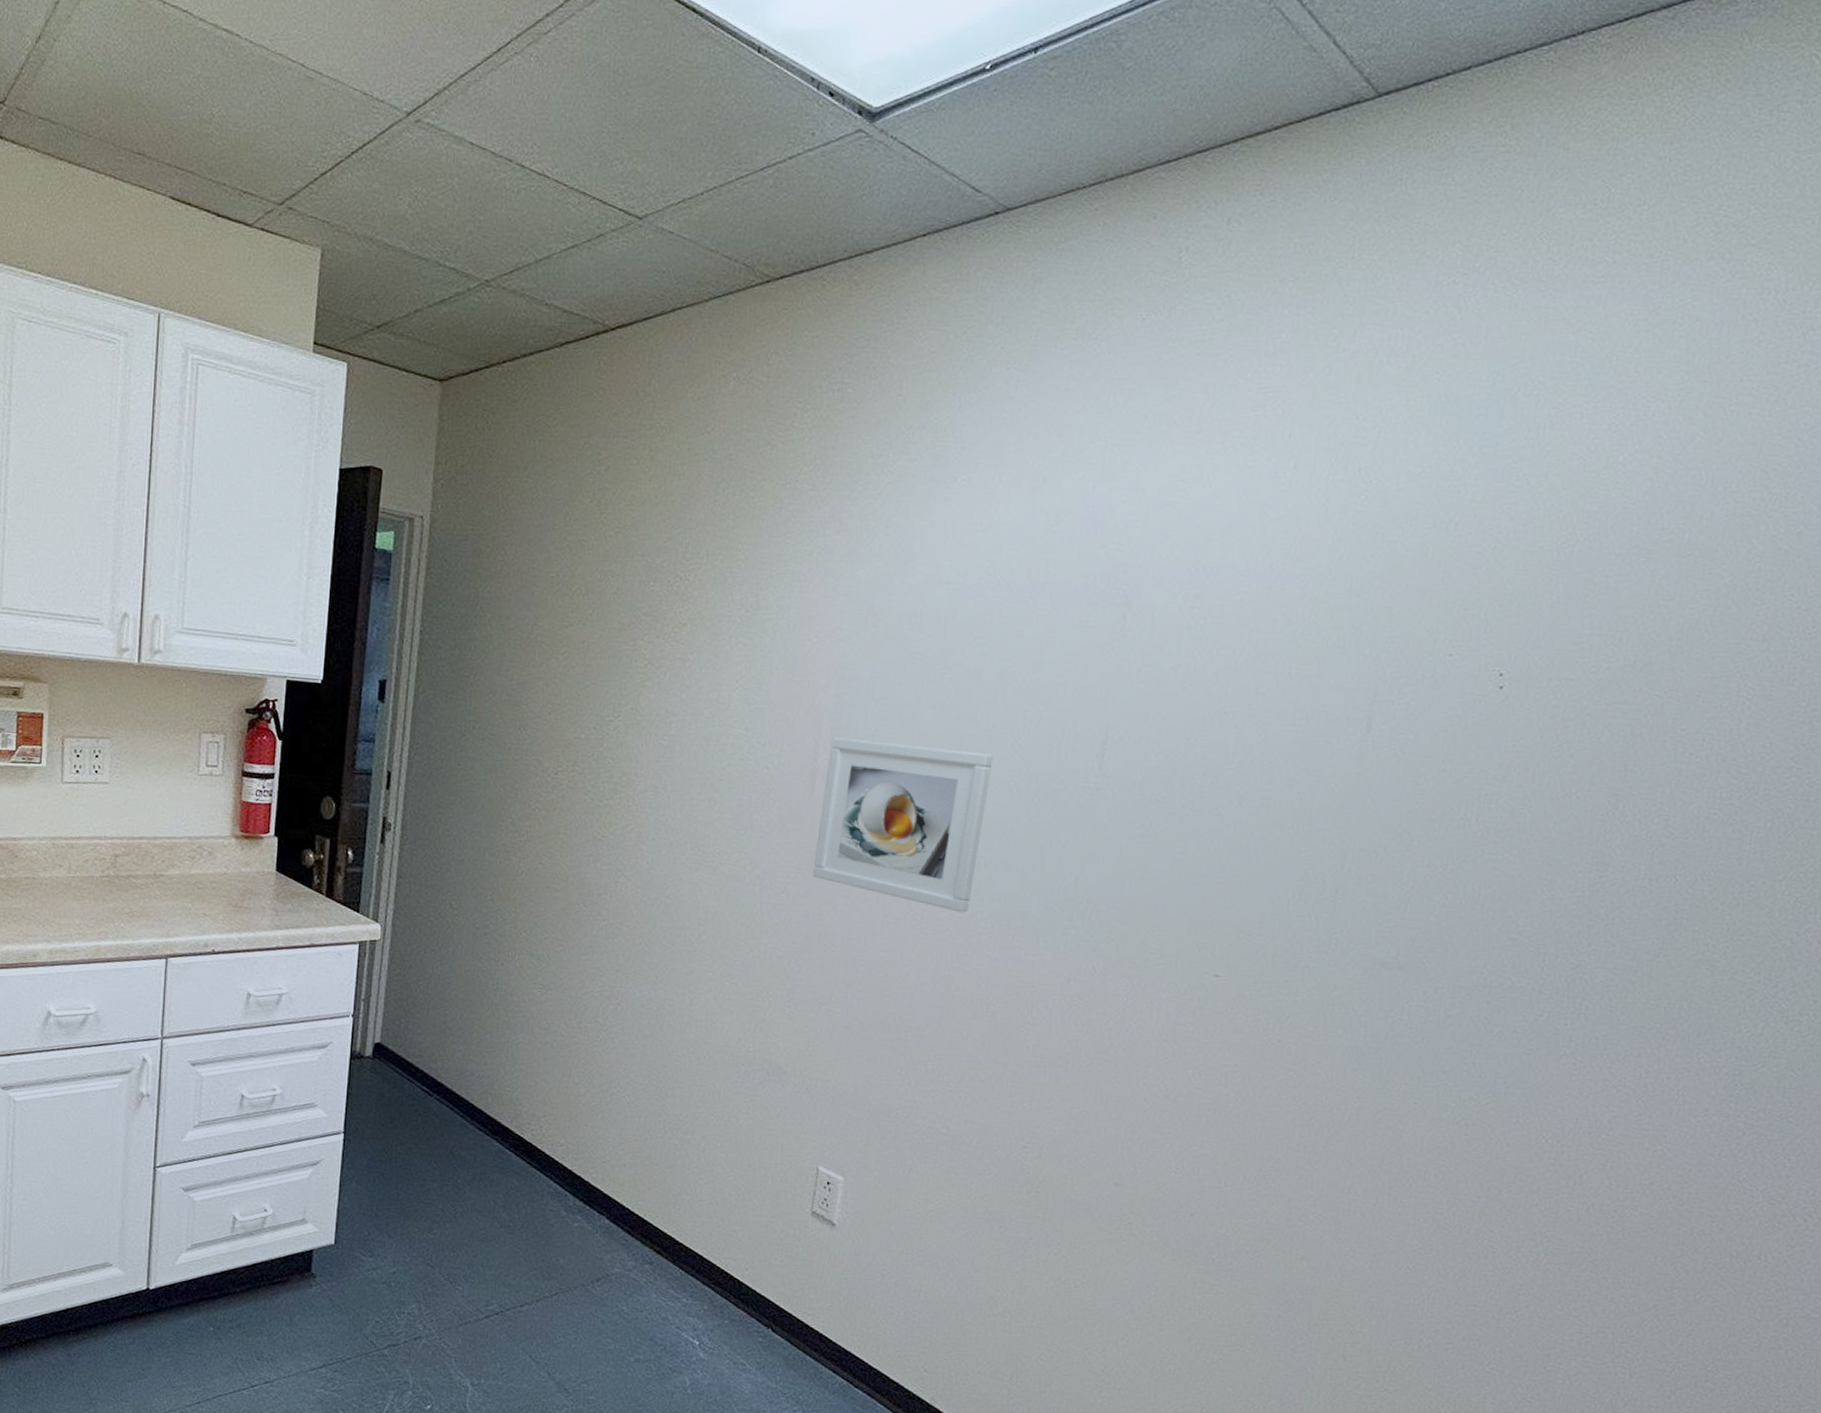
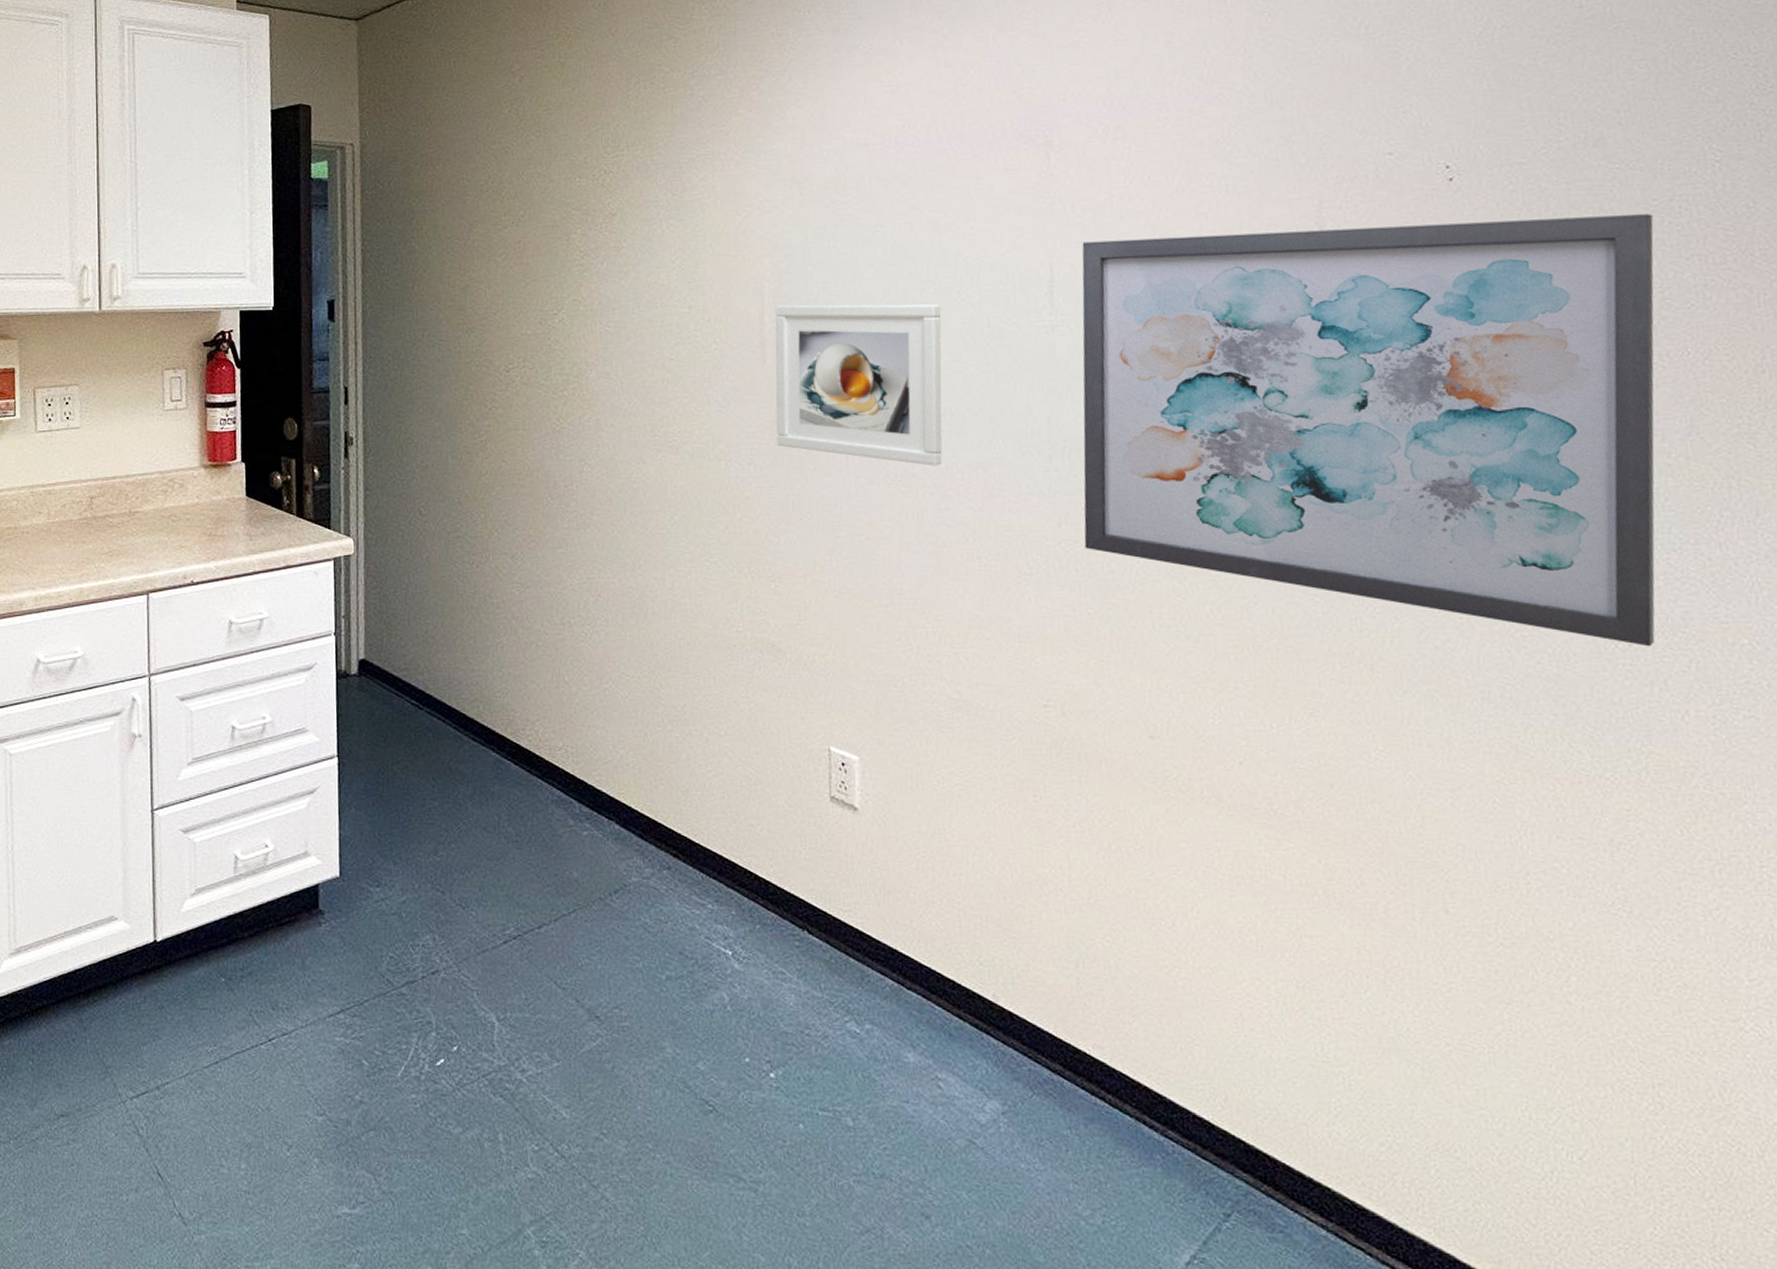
wall art: none [1088,708,1677,1145] -> present [1082,214,1655,647]

